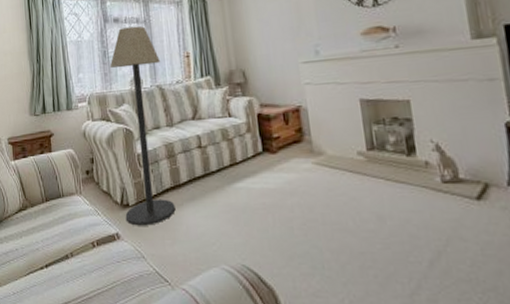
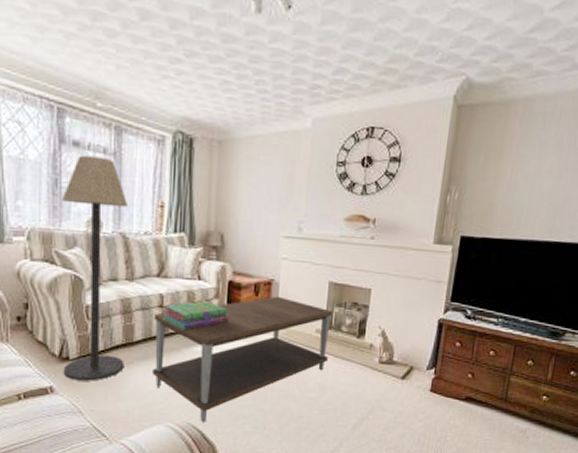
coffee table: none [195,122,378,263] -> present [153,296,333,422]
stack of books: none [202,136,265,168] -> present [163,301,229,330]

